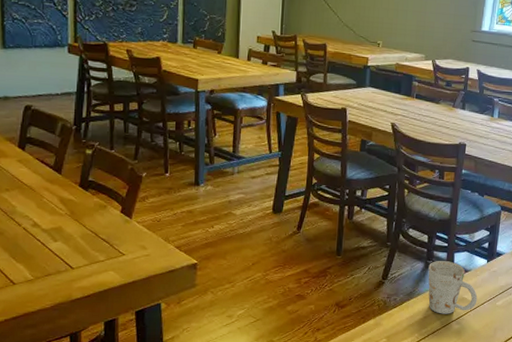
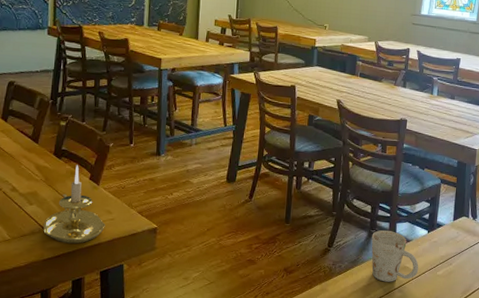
candle holder: none [70,197,140,282] -> present [43,165,105,244]

